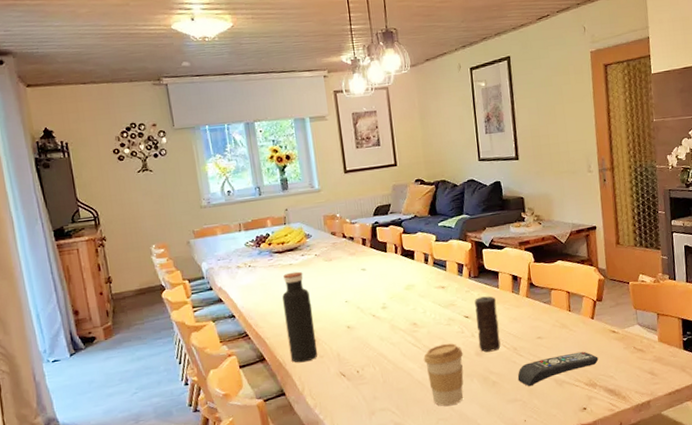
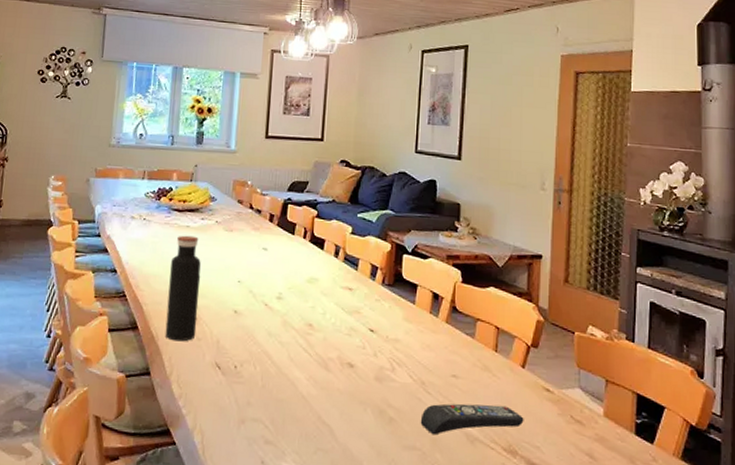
coffee cup: present [423,343,464,406] -> none [313,357,360,436]
candle: present [474,296,501,352] -> none [380,310,409,380]

